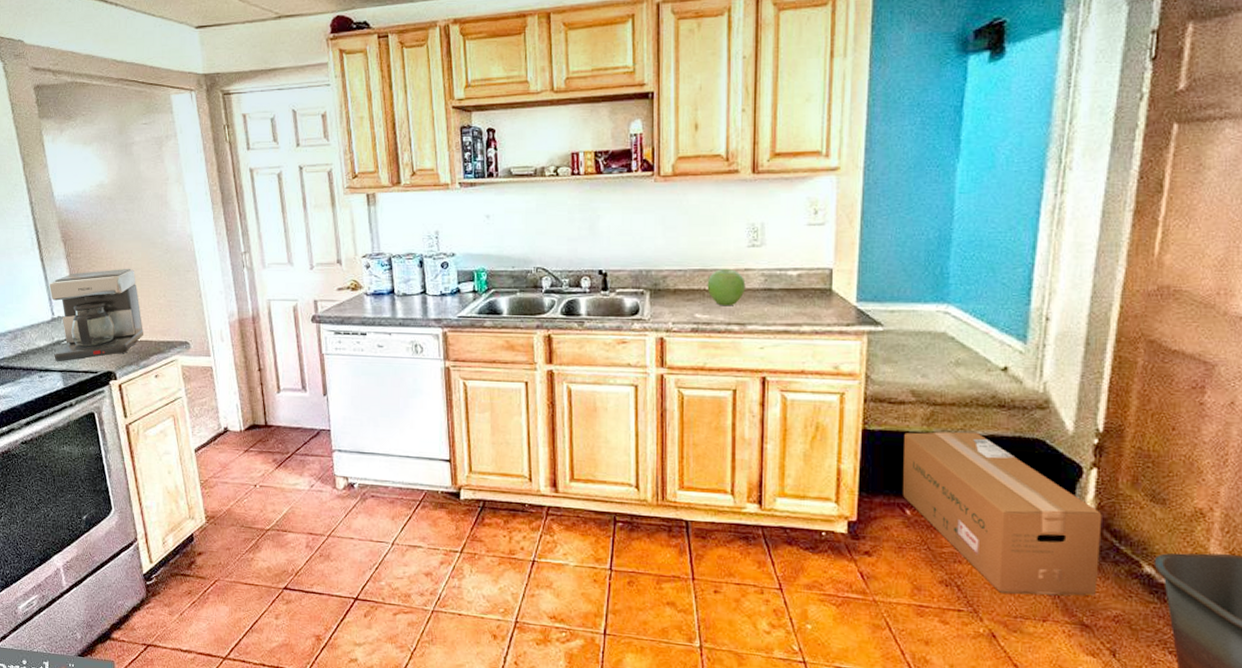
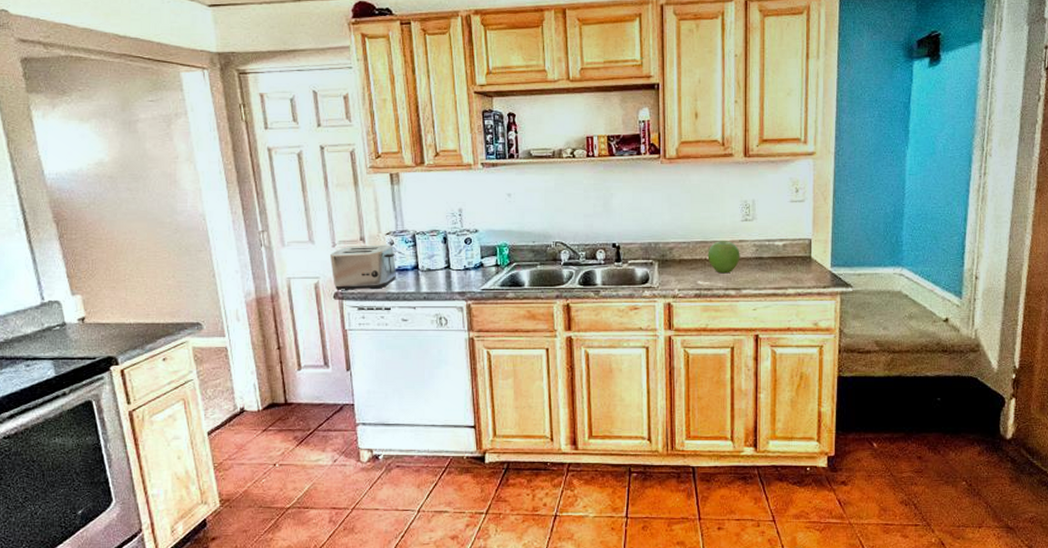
coffee maker: present [49,268,144,362] -> none [38,249,150,349]
toaster: none [307,267,372,315] -> present [329,244,396,291]
box: present [903,431,1102,596] -> none [871,374,1020,508]

